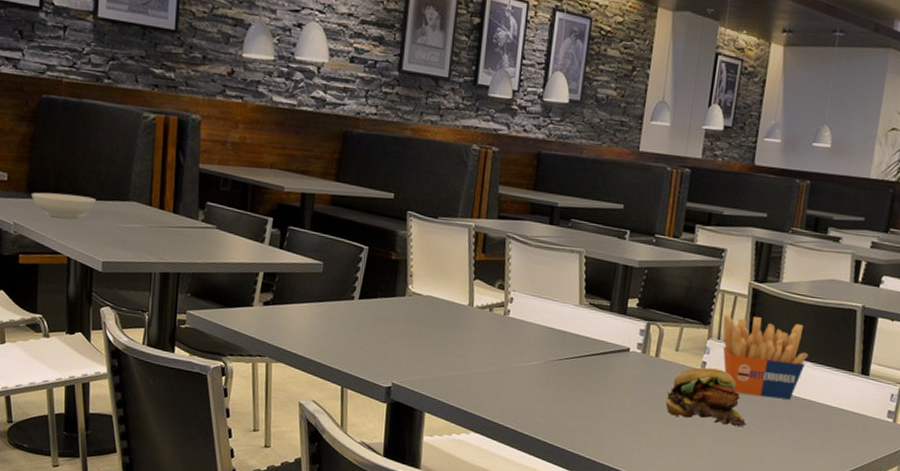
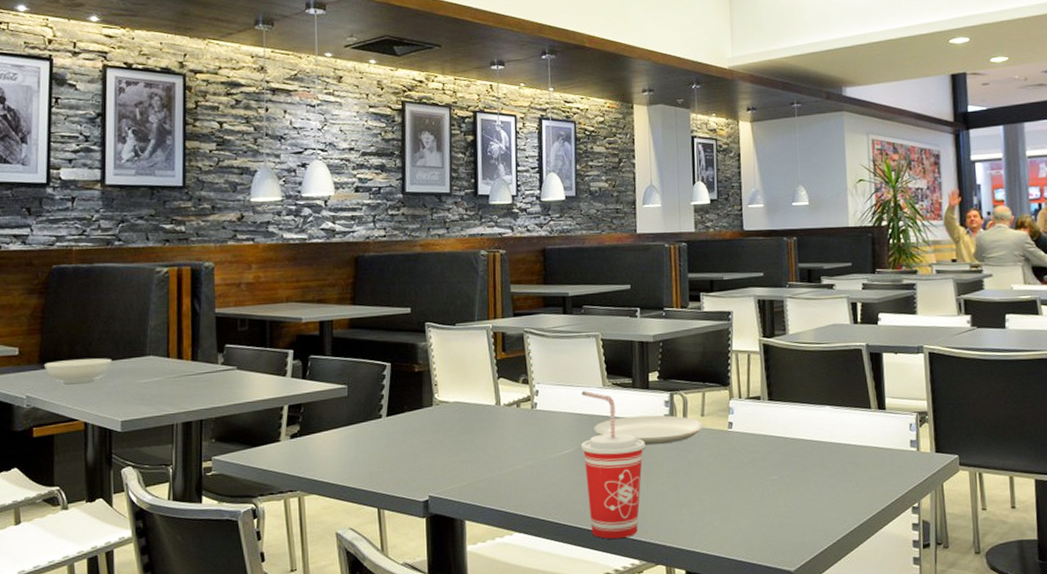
beverage cup: none [546,305,614,456] -> present [580,391,646,539]
plate: none [564,338,677,373] -> present [594,415,704,445]
burger: present [665,367,747,427] -> none [699,427,781,482]
french fries: present [722,314,809,400] -> none [741,370,826,448]

